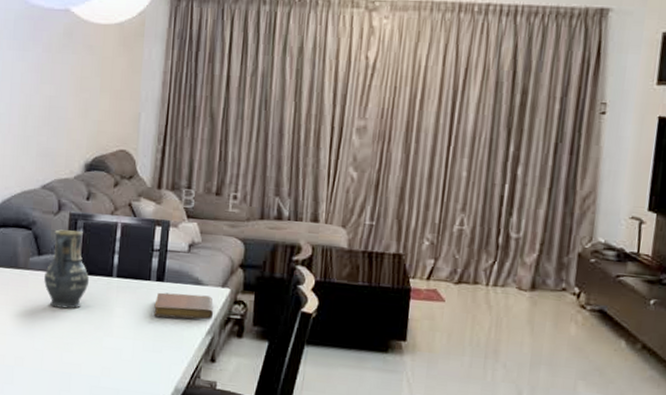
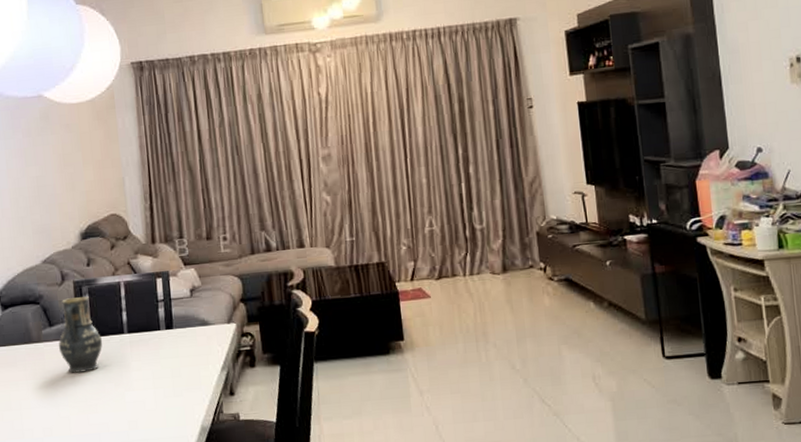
notebook: present [154,292,214,320] -> none [168,334,225,363]

